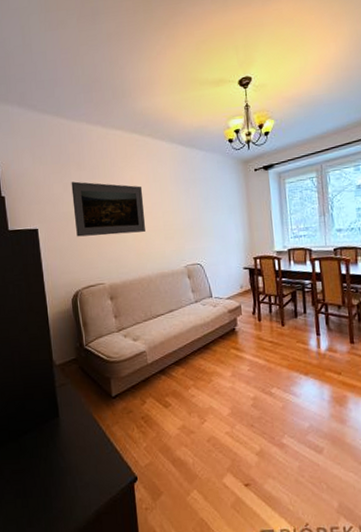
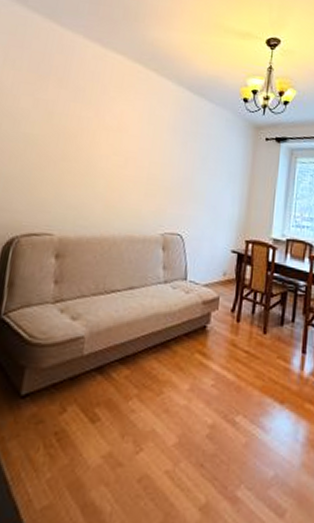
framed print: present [71,181,146,237] -> none [33,99,132,180]

